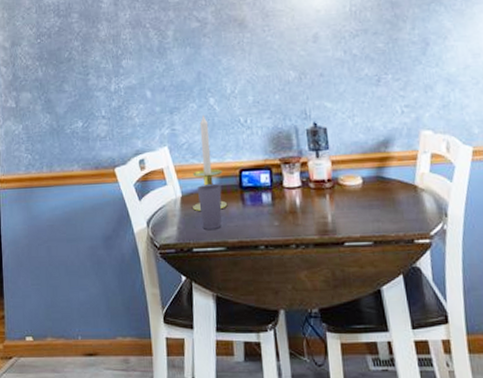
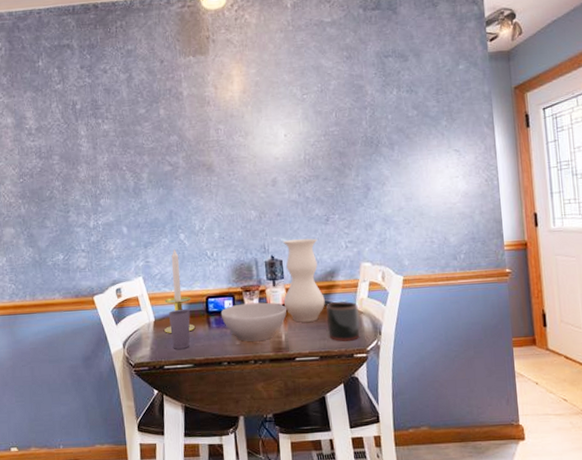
bowl: none [256,176,334,223] -> present [220,302,287,342]
vase: none [326,102,378,201] -> present [282,238,325,323]
mug: none [380,175,422,224] -> present [326,300,361,342]

